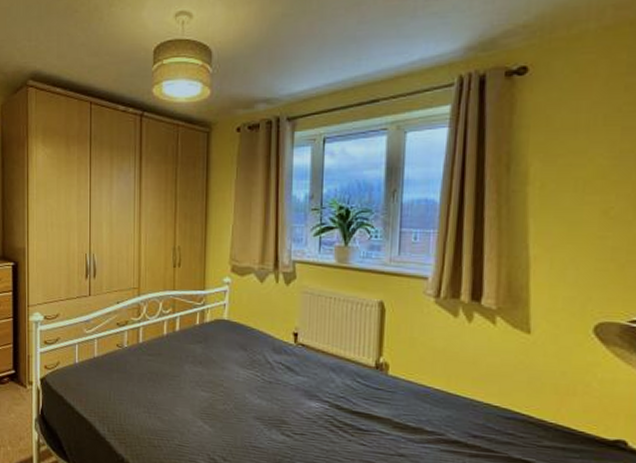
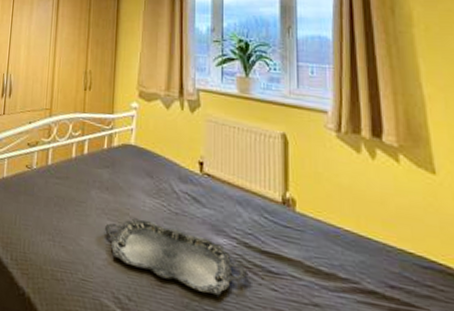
serving tray: none [199,388,338,453] -> present [105,218,247,296]

